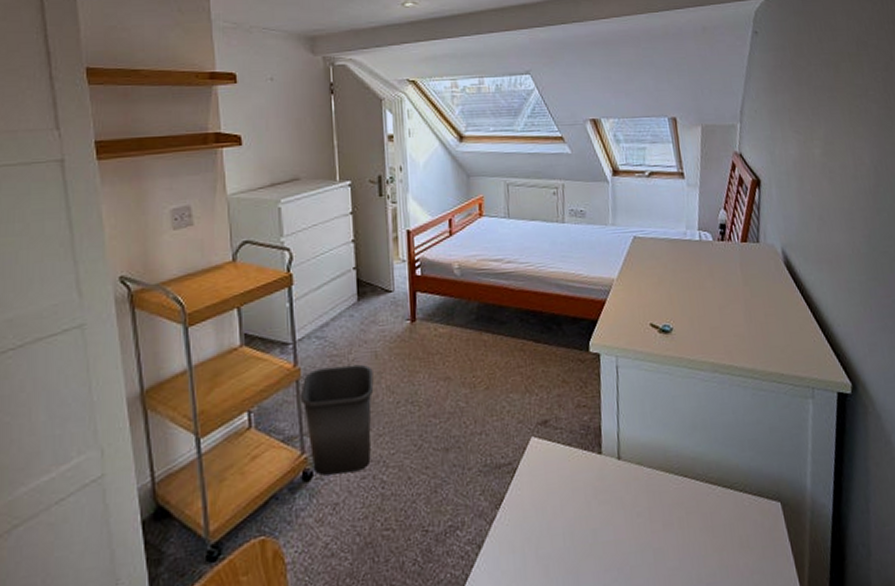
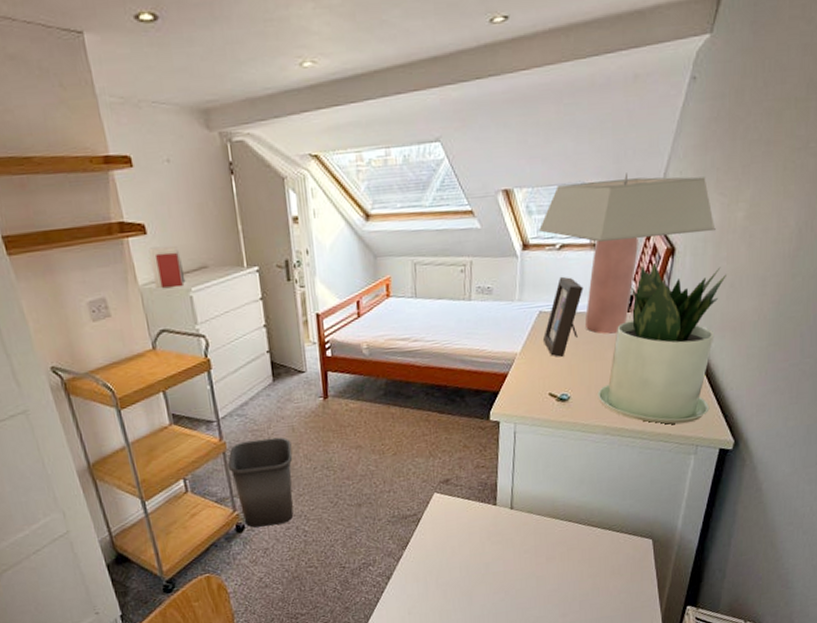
books: none [242,157,276,199] -> present [148,246,186,288]
table lamp: none [626,109,796,263] -> present [538,173,716,334]
picture frame: none [639,202,676,285] -> present [542,276,583,357]
planter: none [700,193,820,363] -> present [597,263,726,425]

